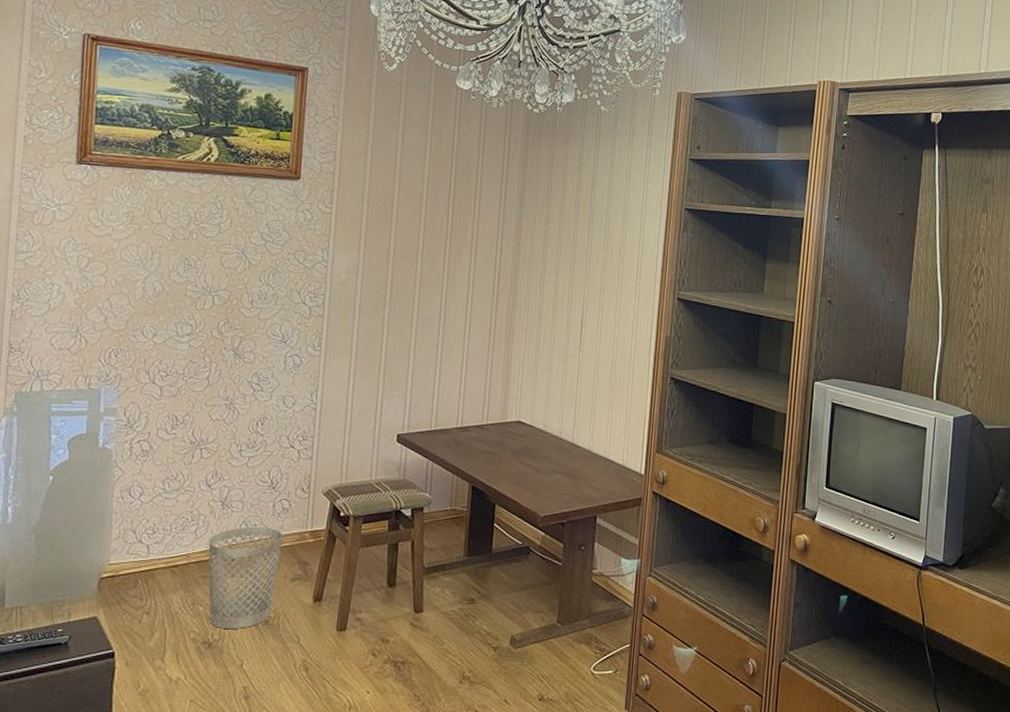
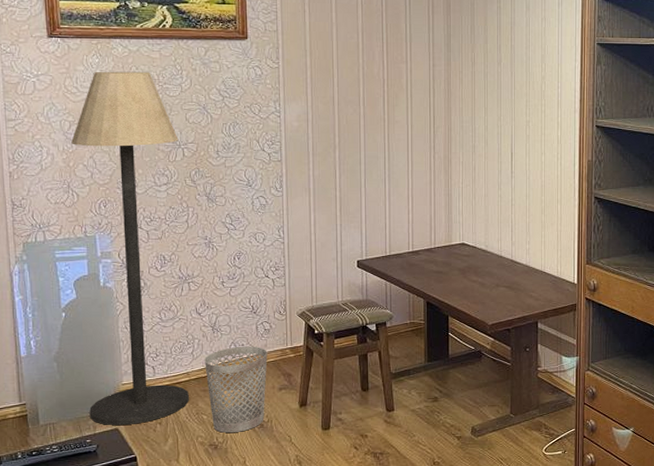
floor lamp: none [65,204,210,614] -> present [71,71,189,426]

